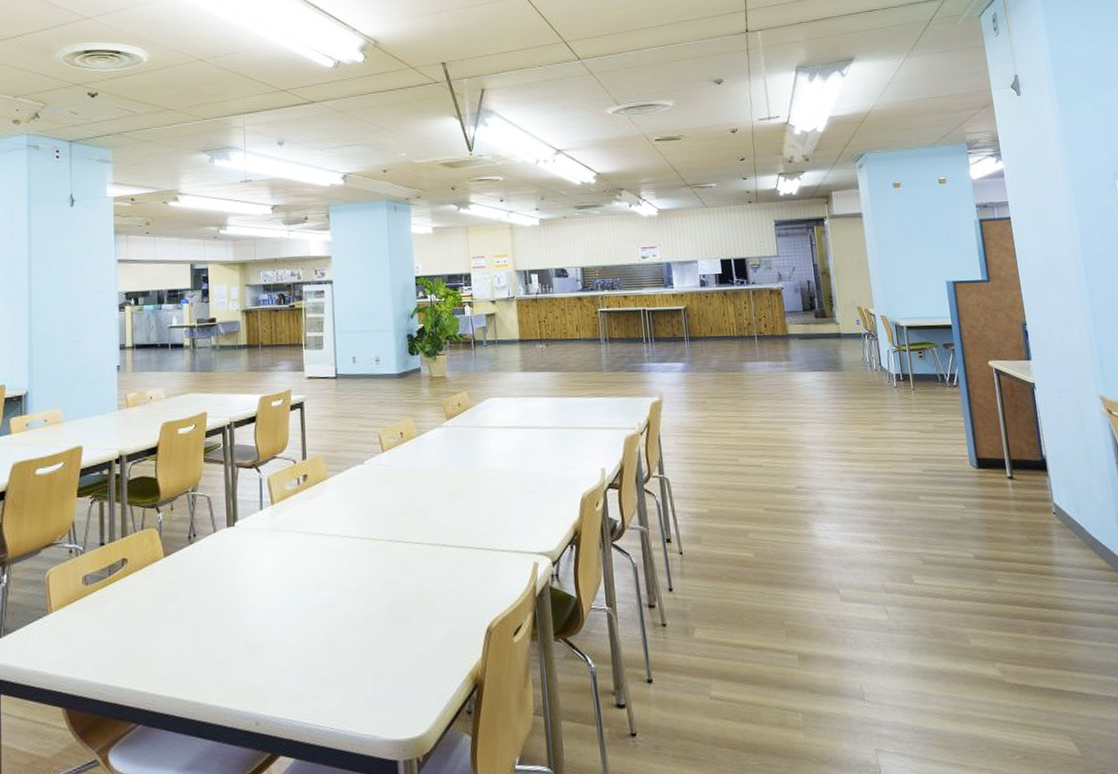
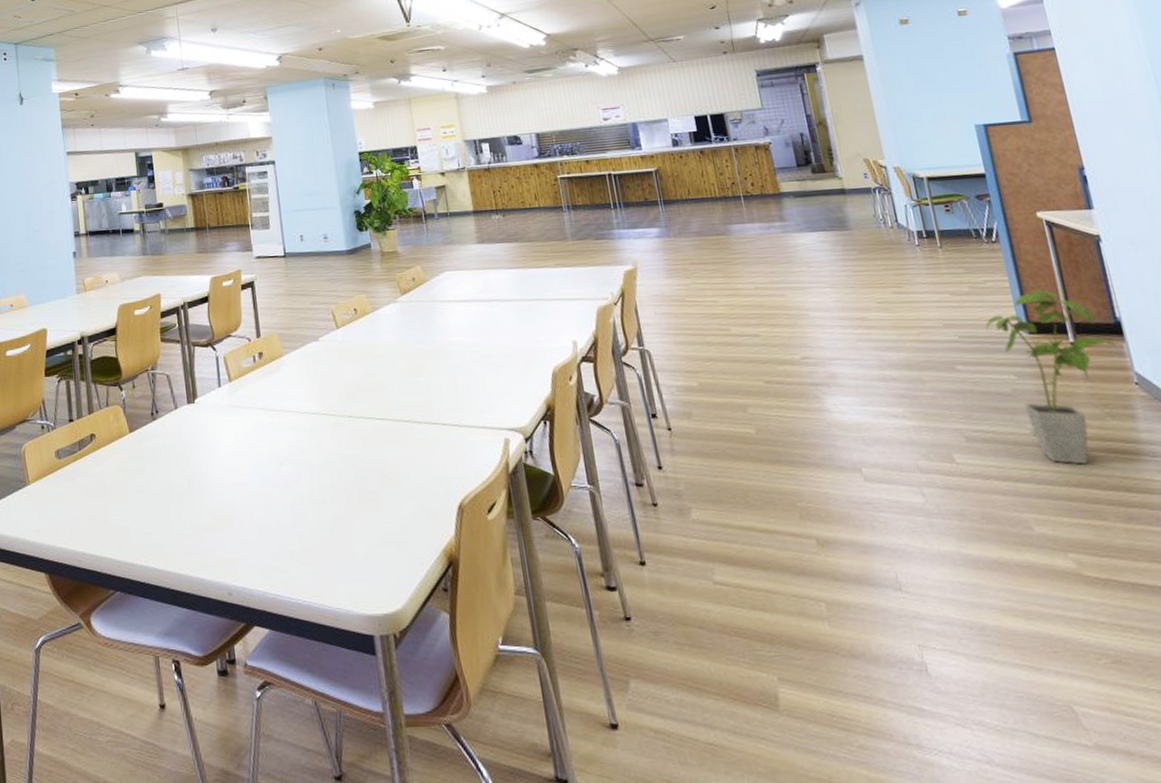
house plant: none [944,430,1041,584] -> present [985,290,1116,465]

